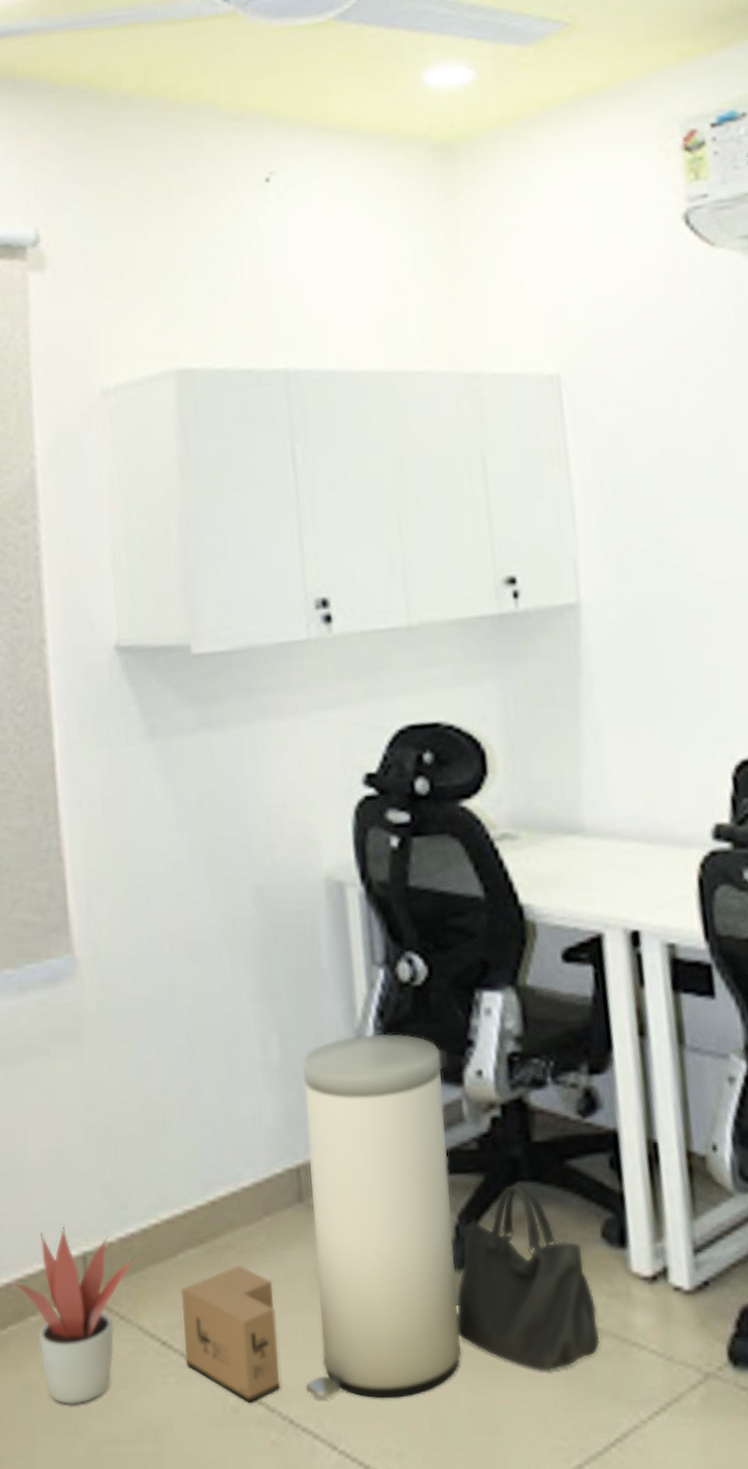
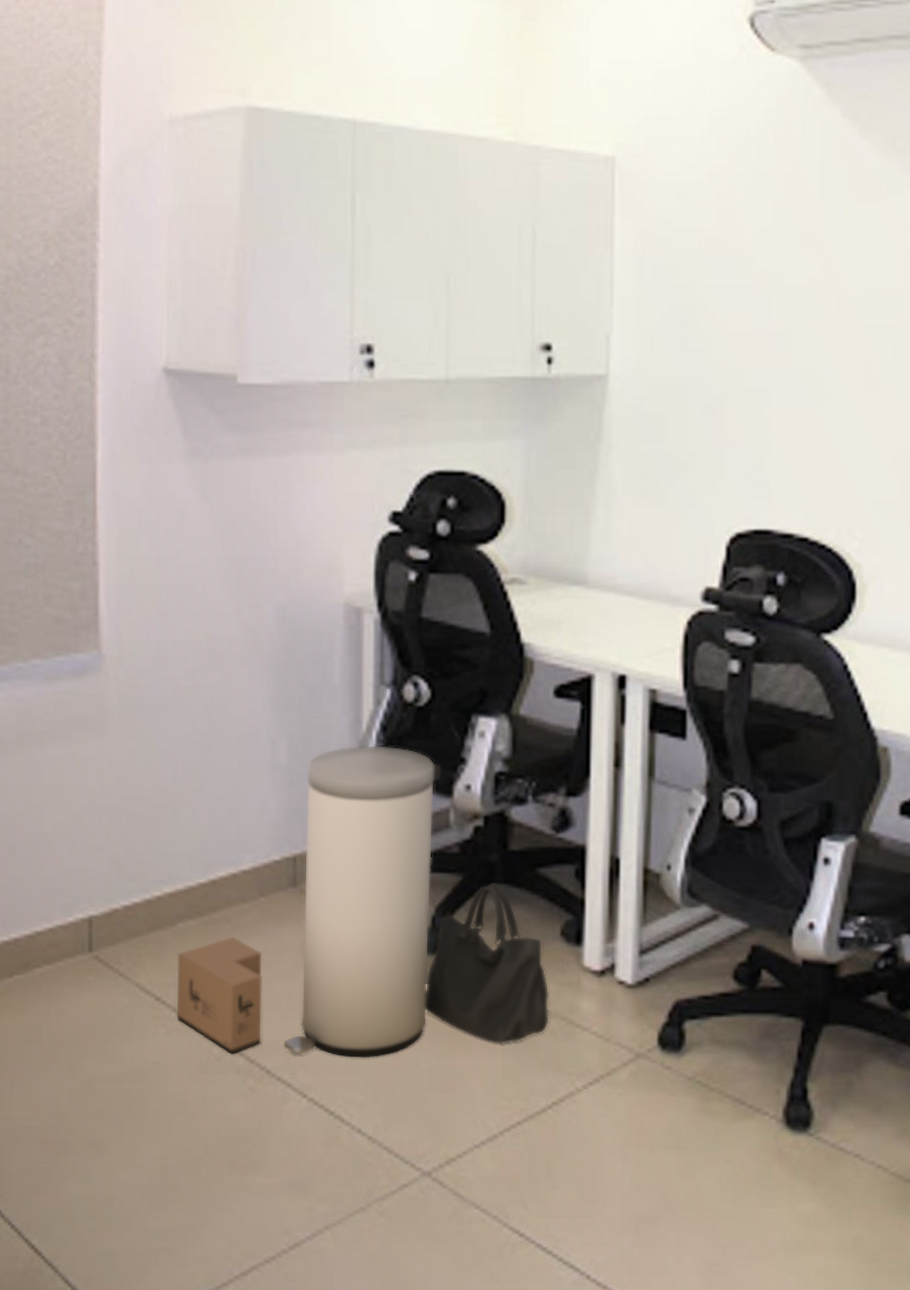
potted plant: present [13,1226,134,1405] -> none [21,892,136,1046]

